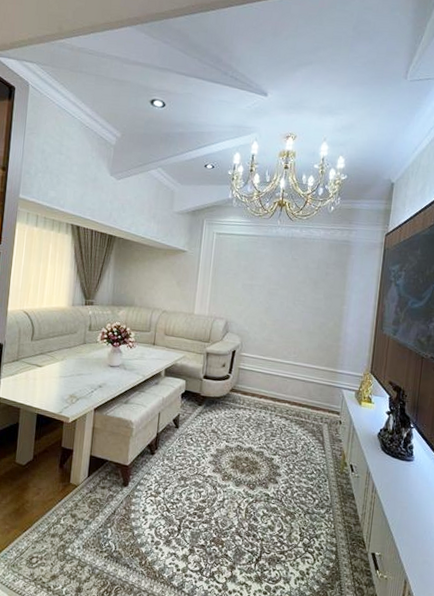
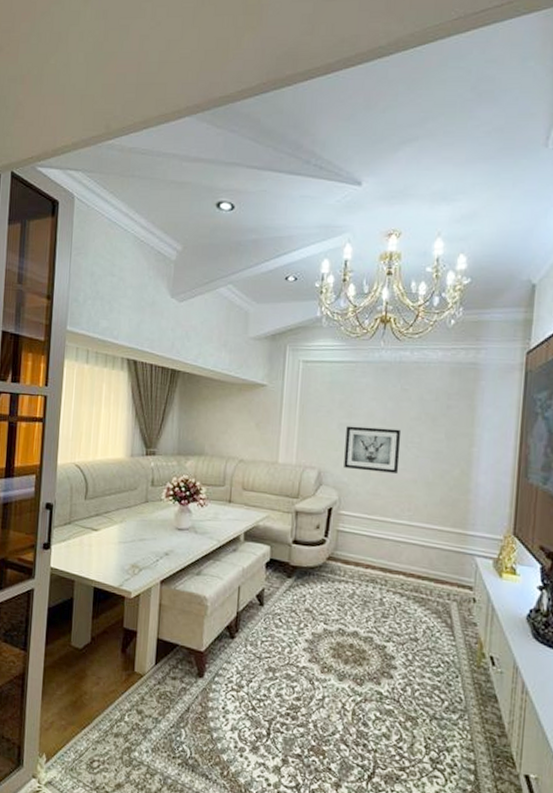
wall art: none [246,286,291,324] -> present [344,426,402,474]

